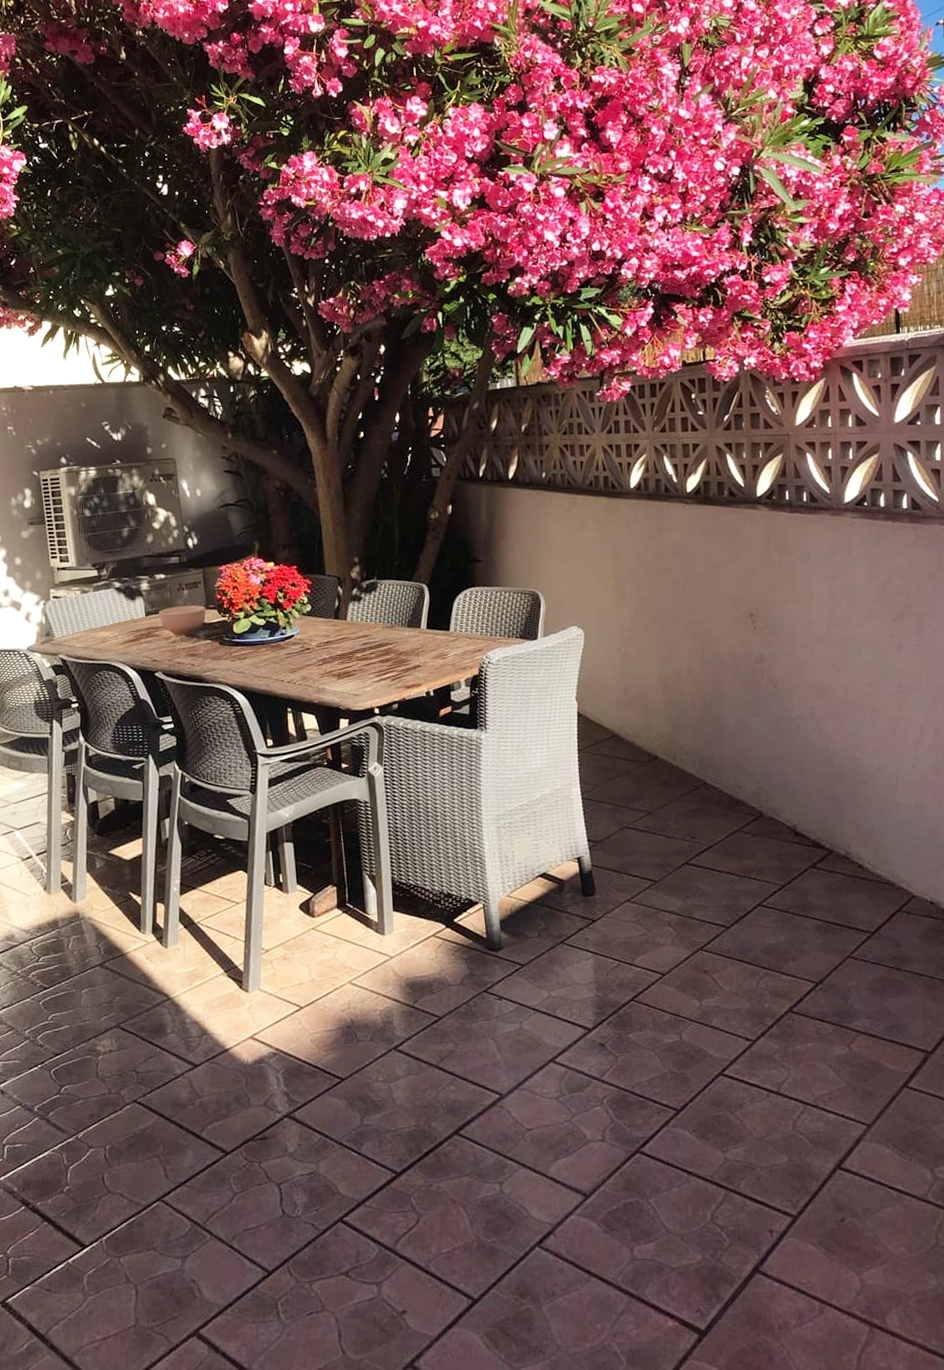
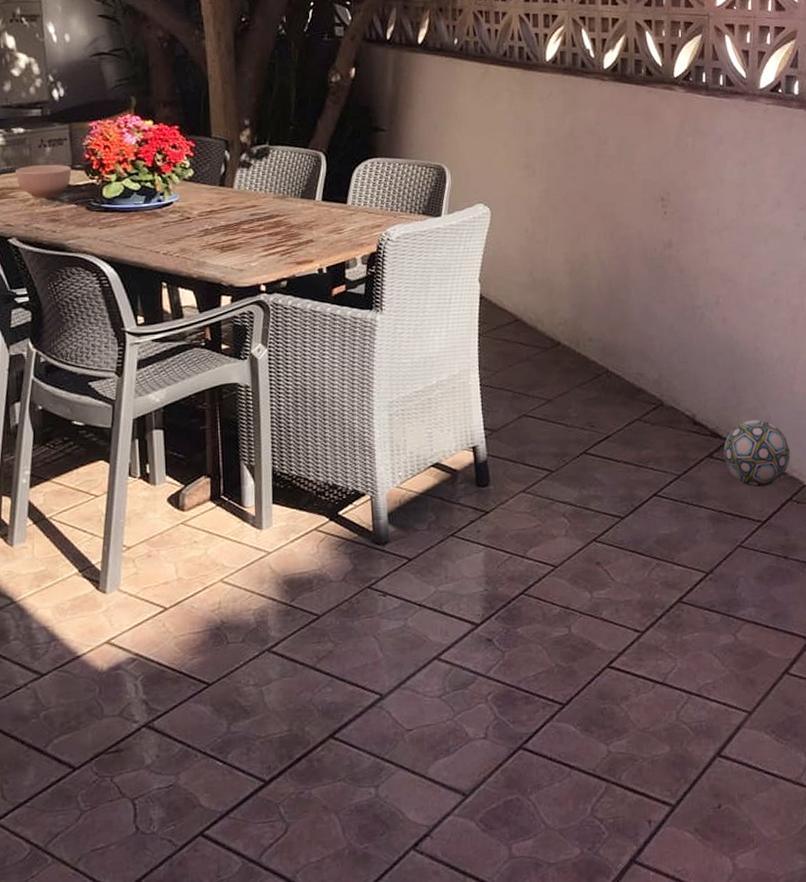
ball: none [827,830,898,898] -> present [723,419,791,488]

